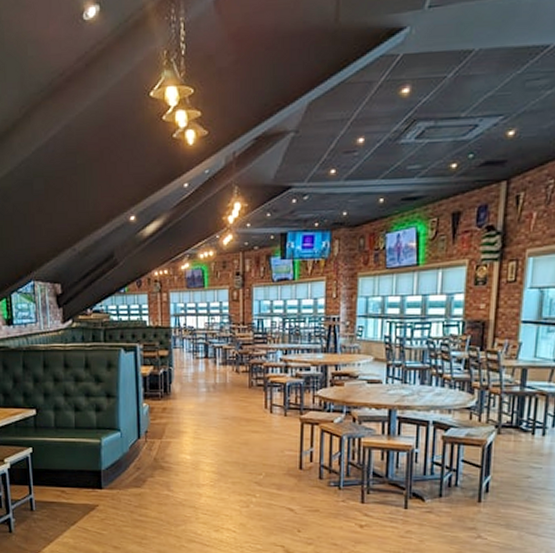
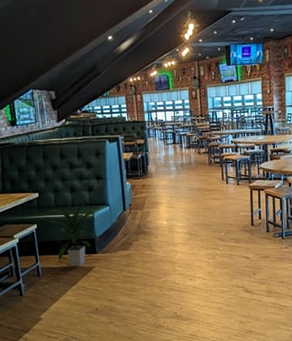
indoor plant: none [47,425,107,504] -> present [49,203,100,267]

